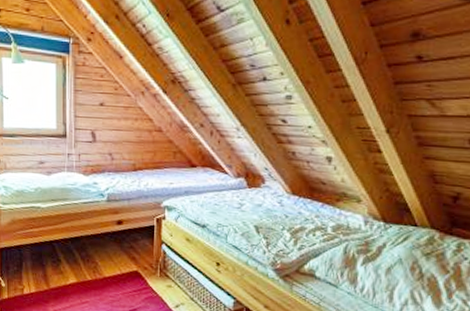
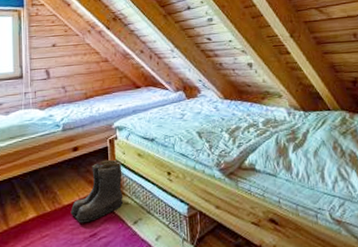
boots: none [111,239,168,298] -> present [70,159,124,223]

